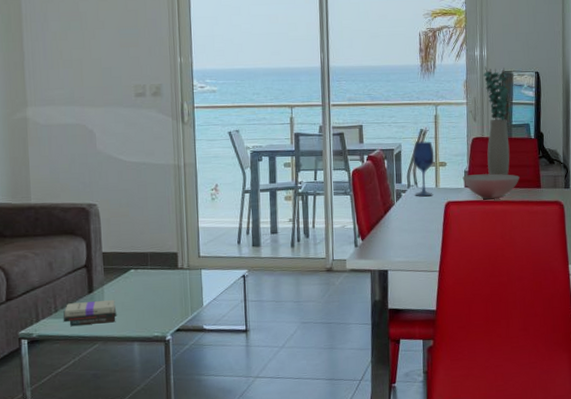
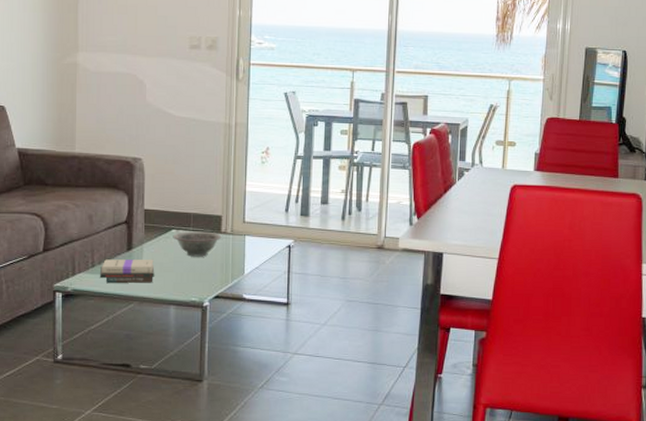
decorative bowl: none [132,268,179,294] -> present [173,231,222,257]
wineglass: present [412,141,435,197] -> none [478,117,504,178]
bowl: present [462,173,520,200] -> none [532,158,596,186]
vase: present [483,66,510,176] -> none [561,41,591,161]

